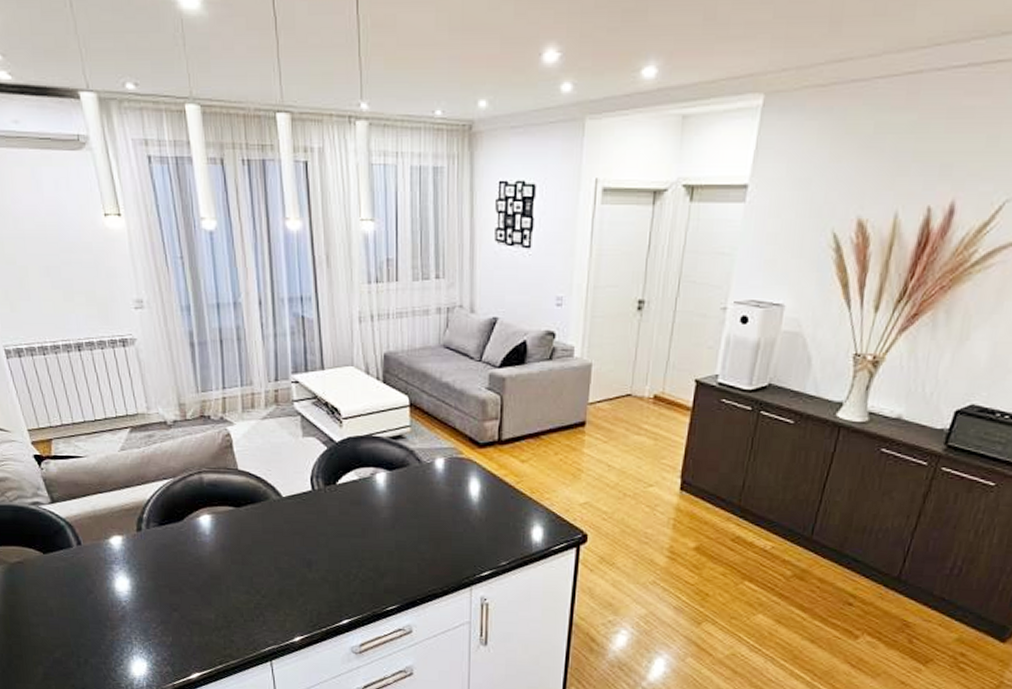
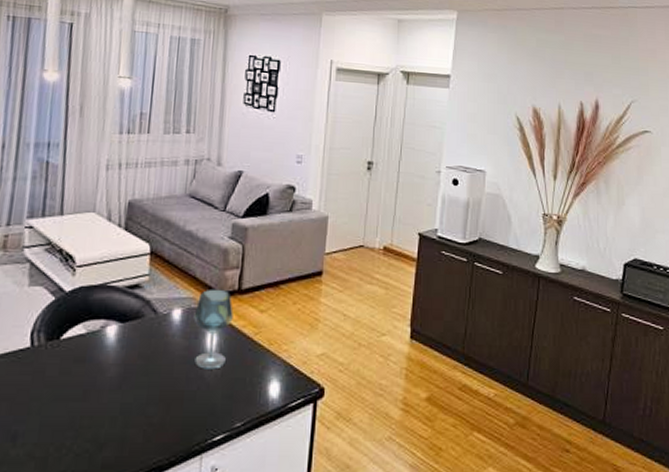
wine glass: none [456,439,494,514] -> present [193,289,234,370]

